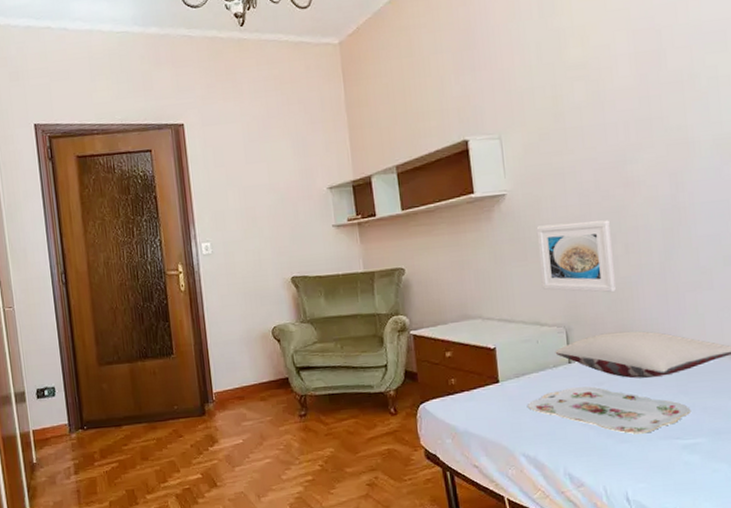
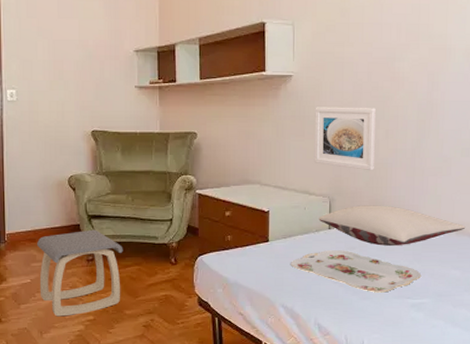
stool: none [246,382,339,478] -> present [37,229,123,317]

